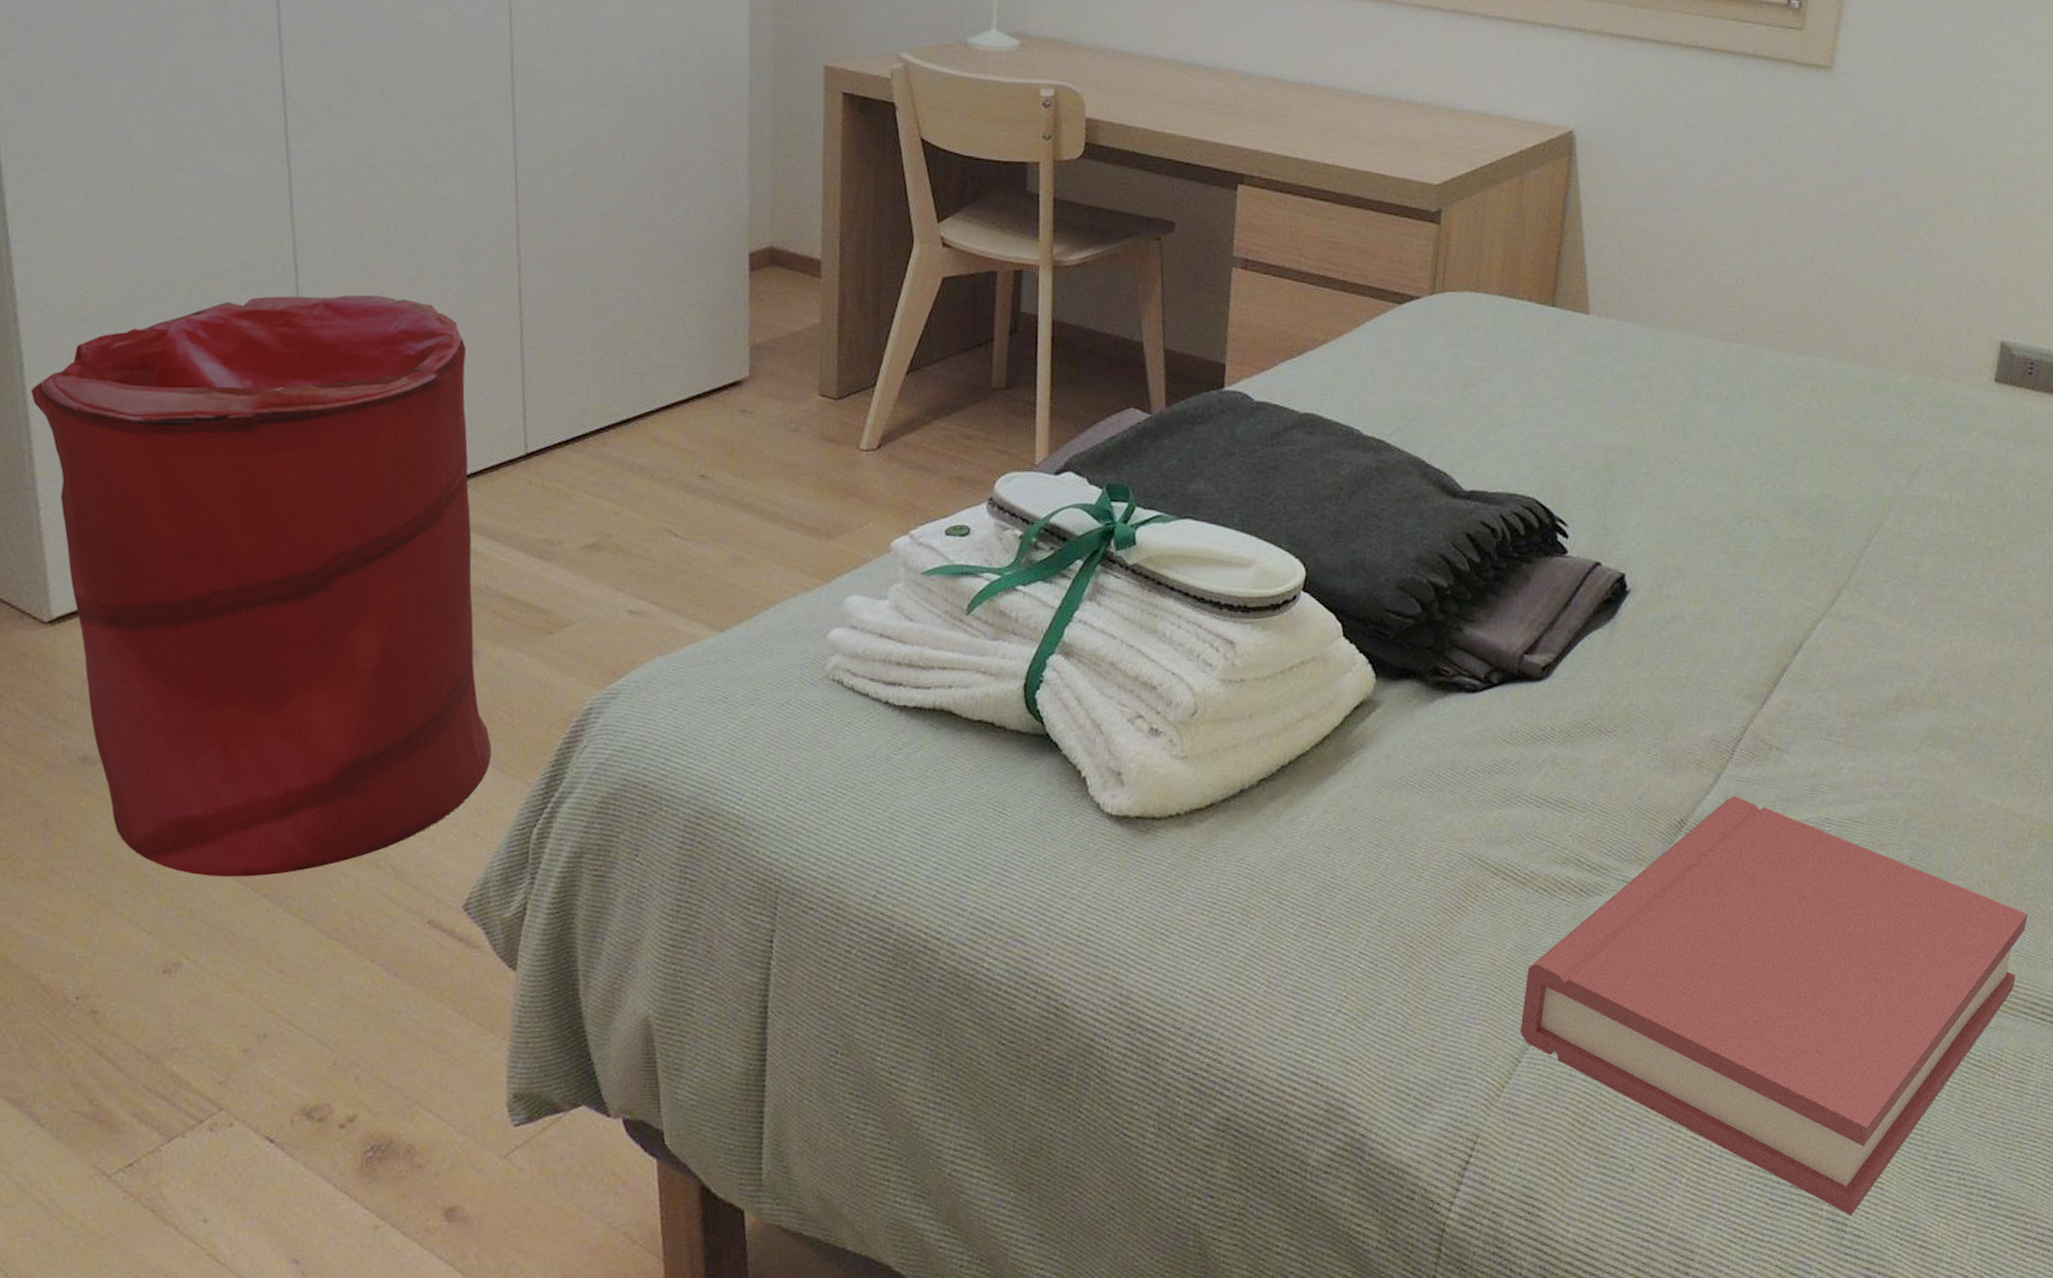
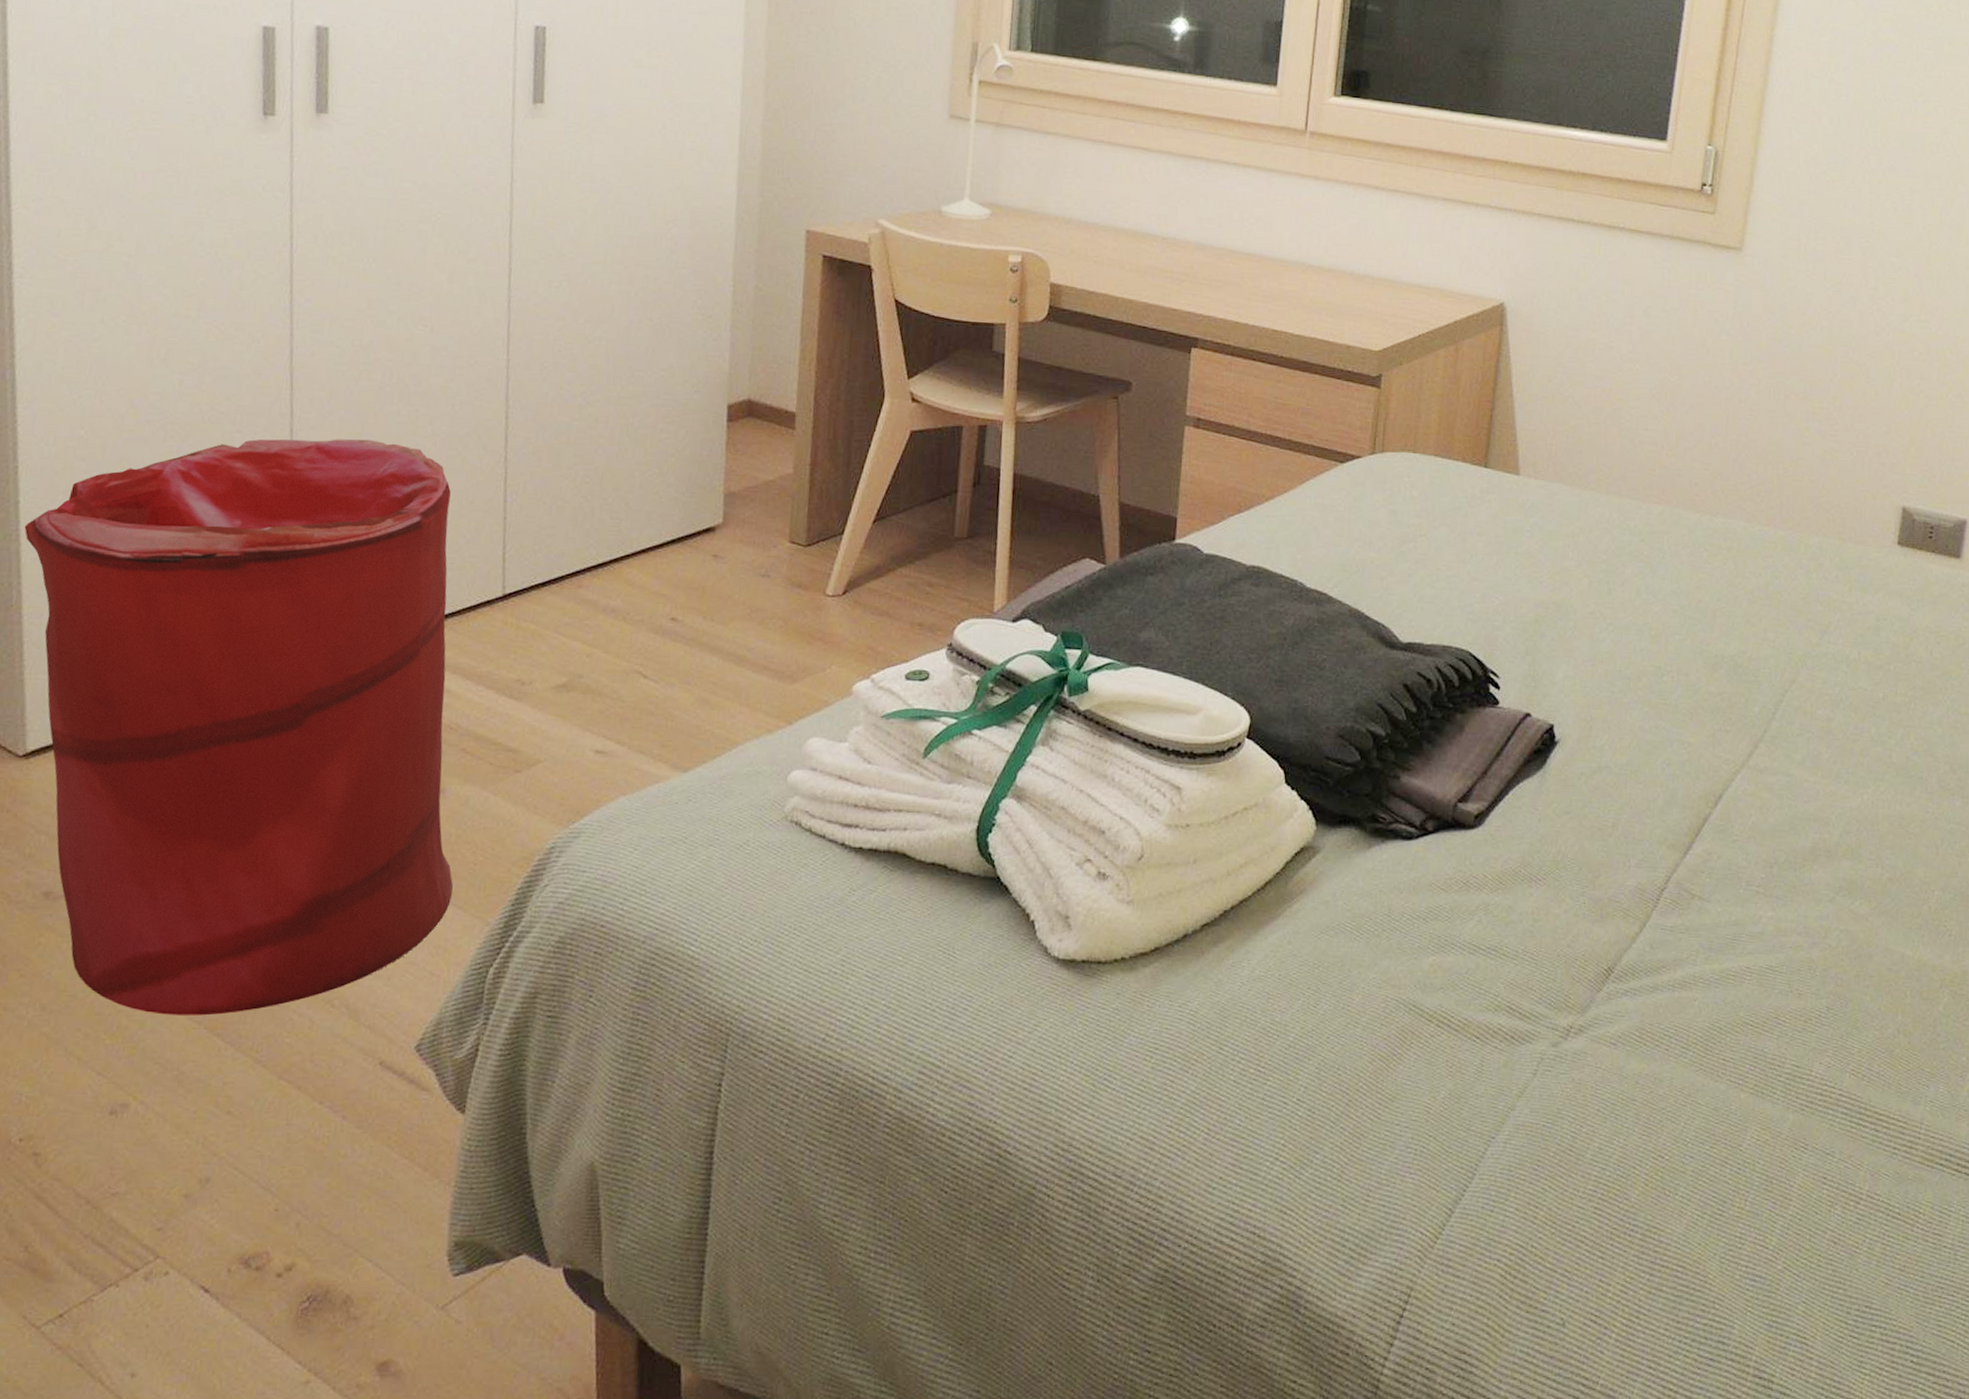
hardback book: present [1521,795,2028,1215] -> none [1454,944,1941,1372]

